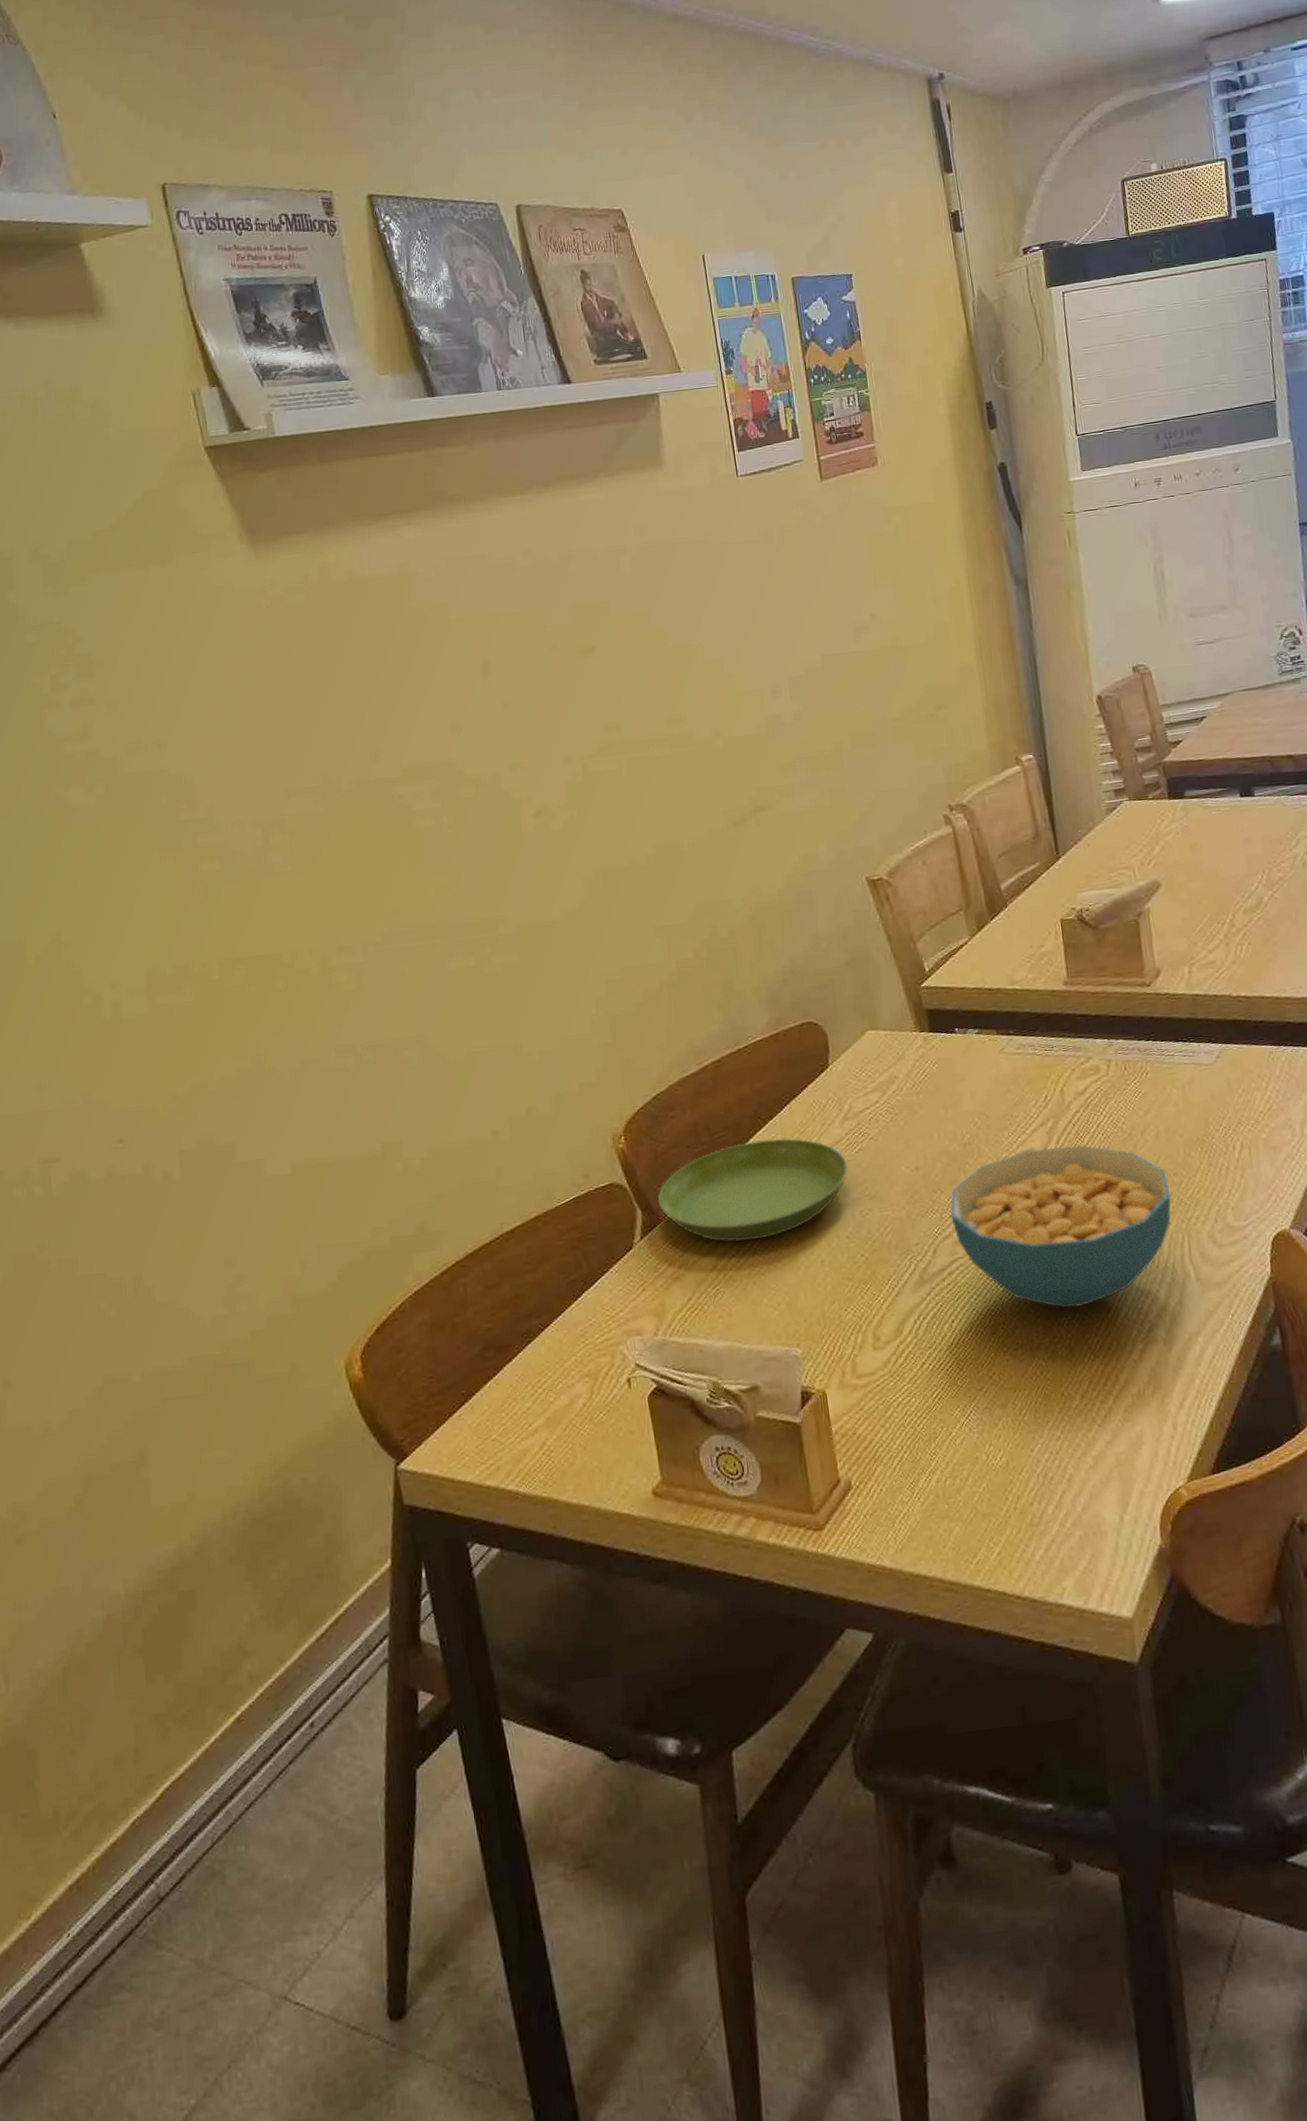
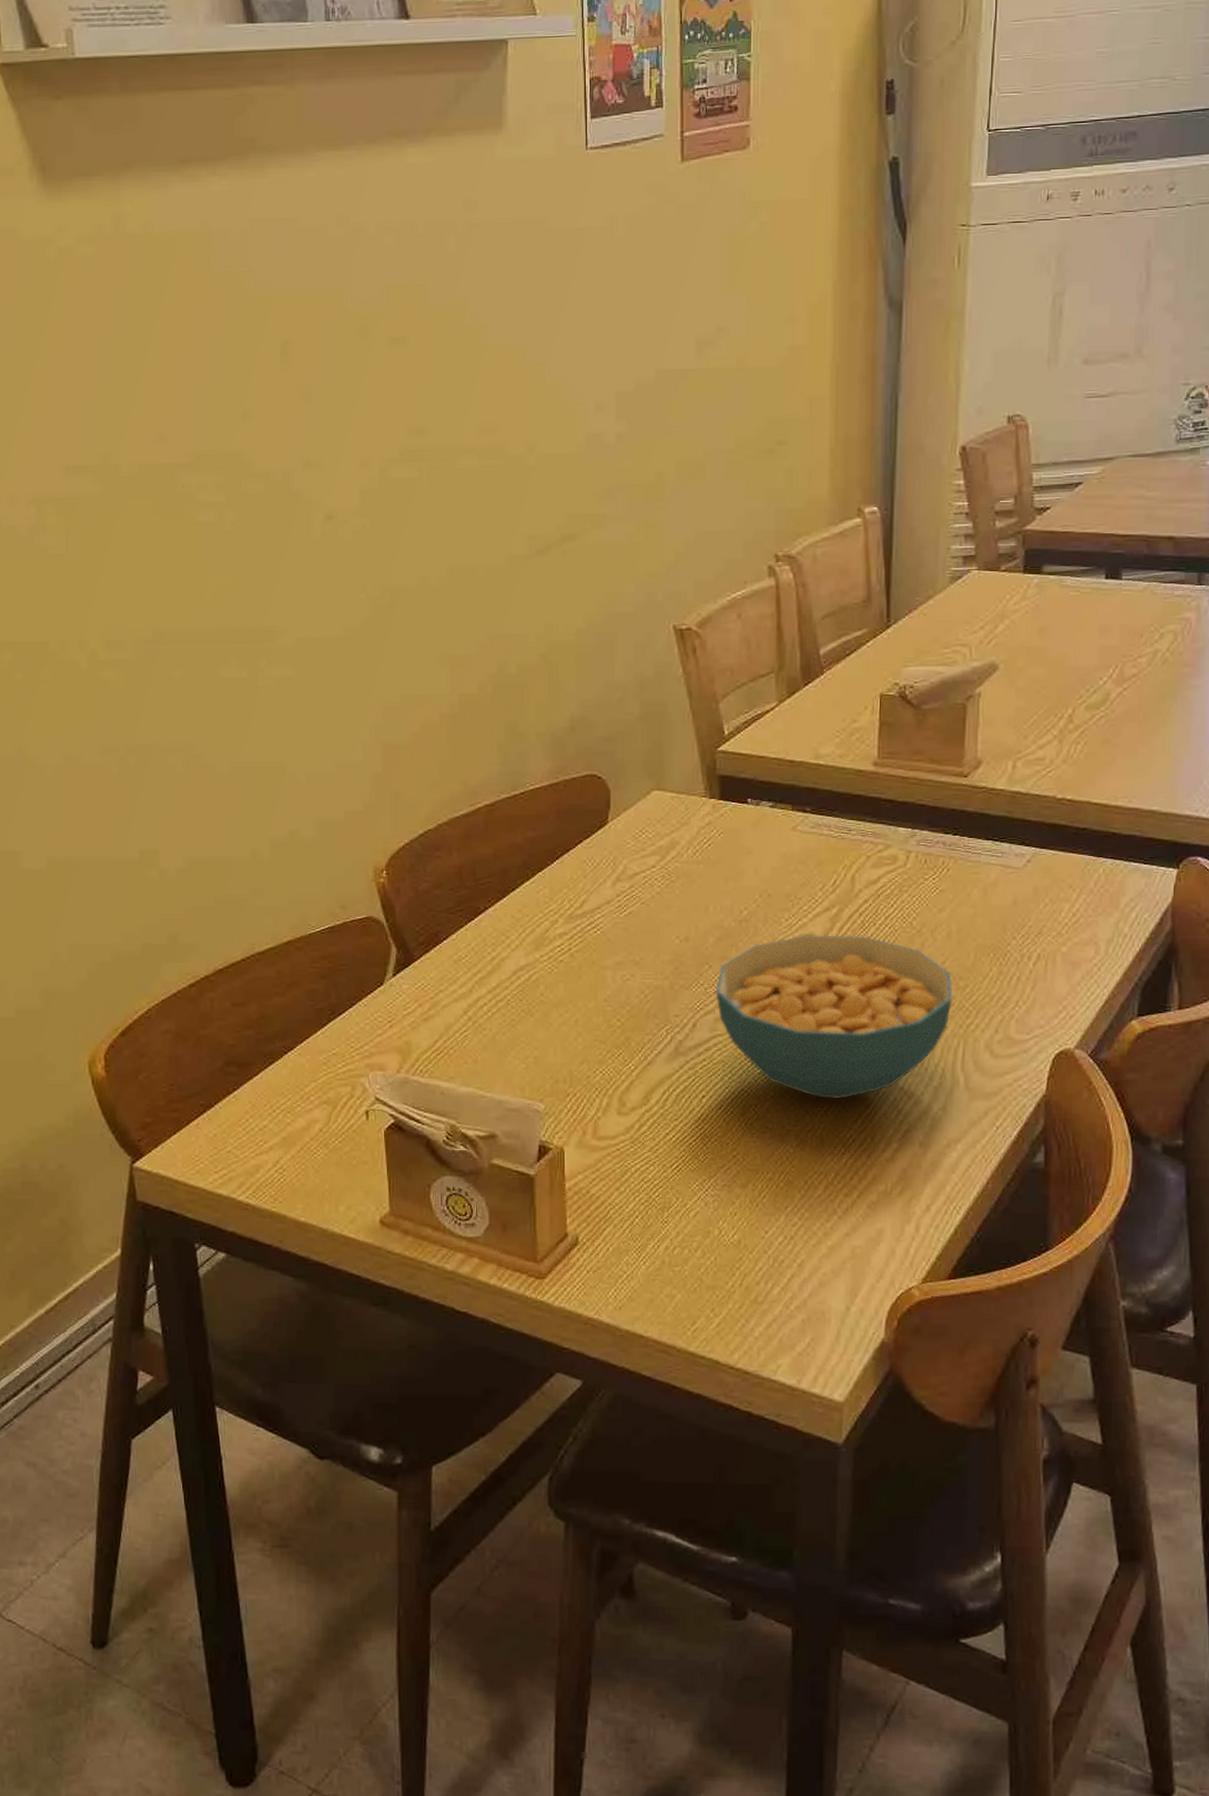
saucer: present [657,1138,848,1243] -> none [414,890,614,992]

